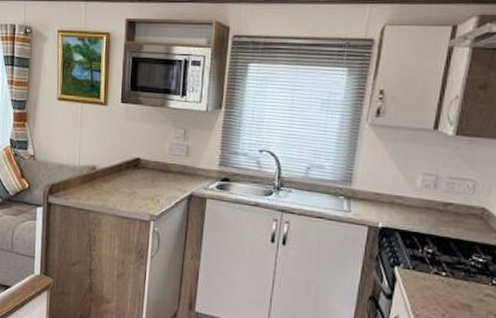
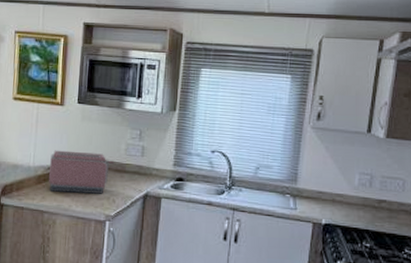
toaster: none [94,150,158,194] -> present [49,150,114,194]

